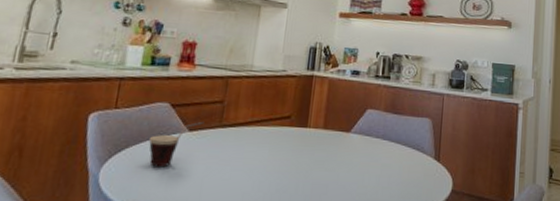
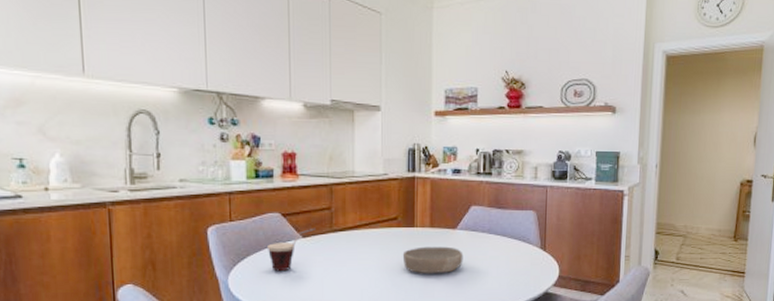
bowl: none [291,149,355,180] -> present [402,246,464,274]

